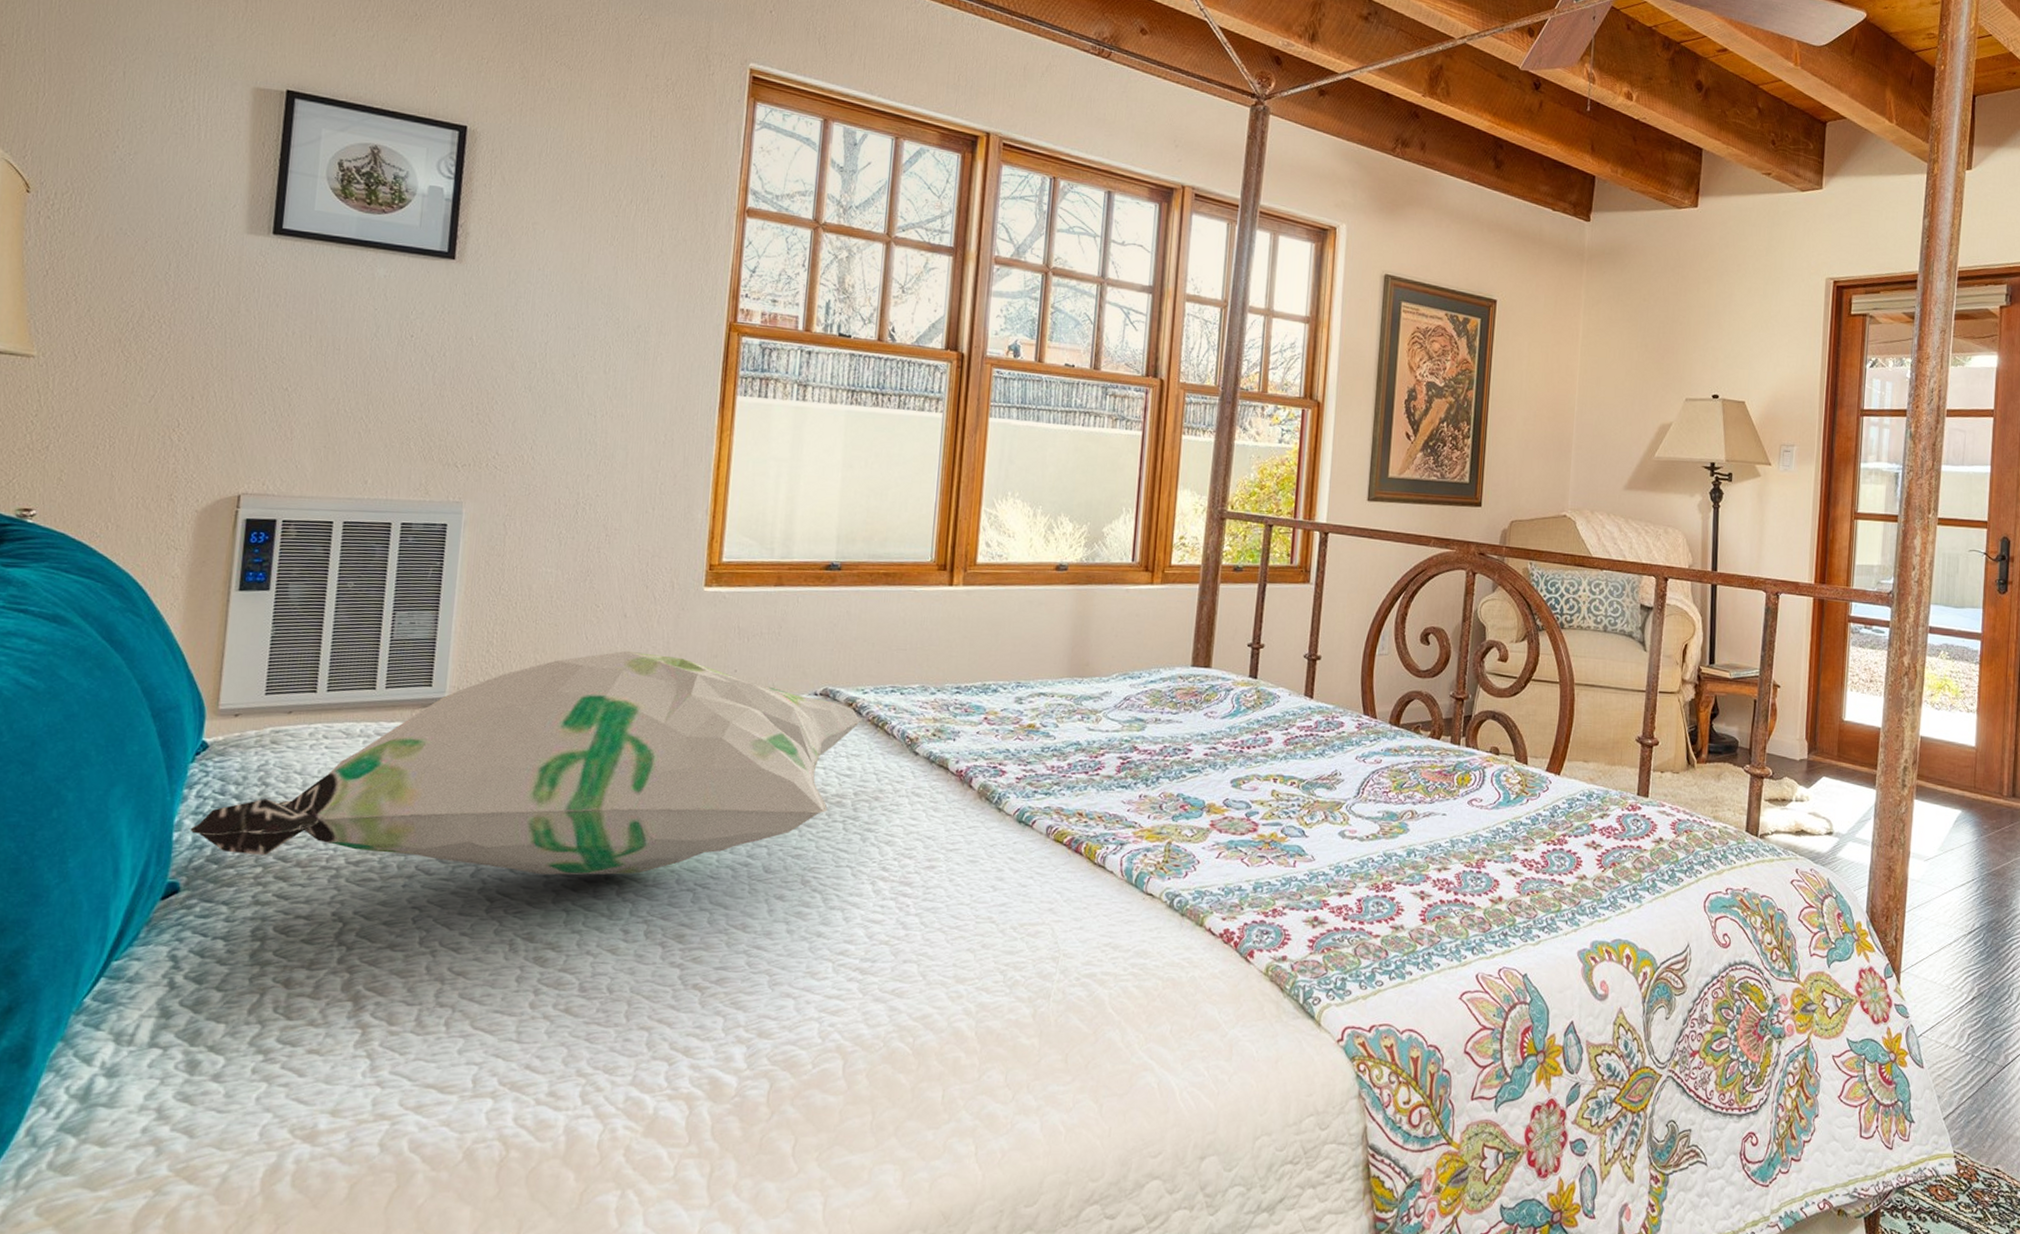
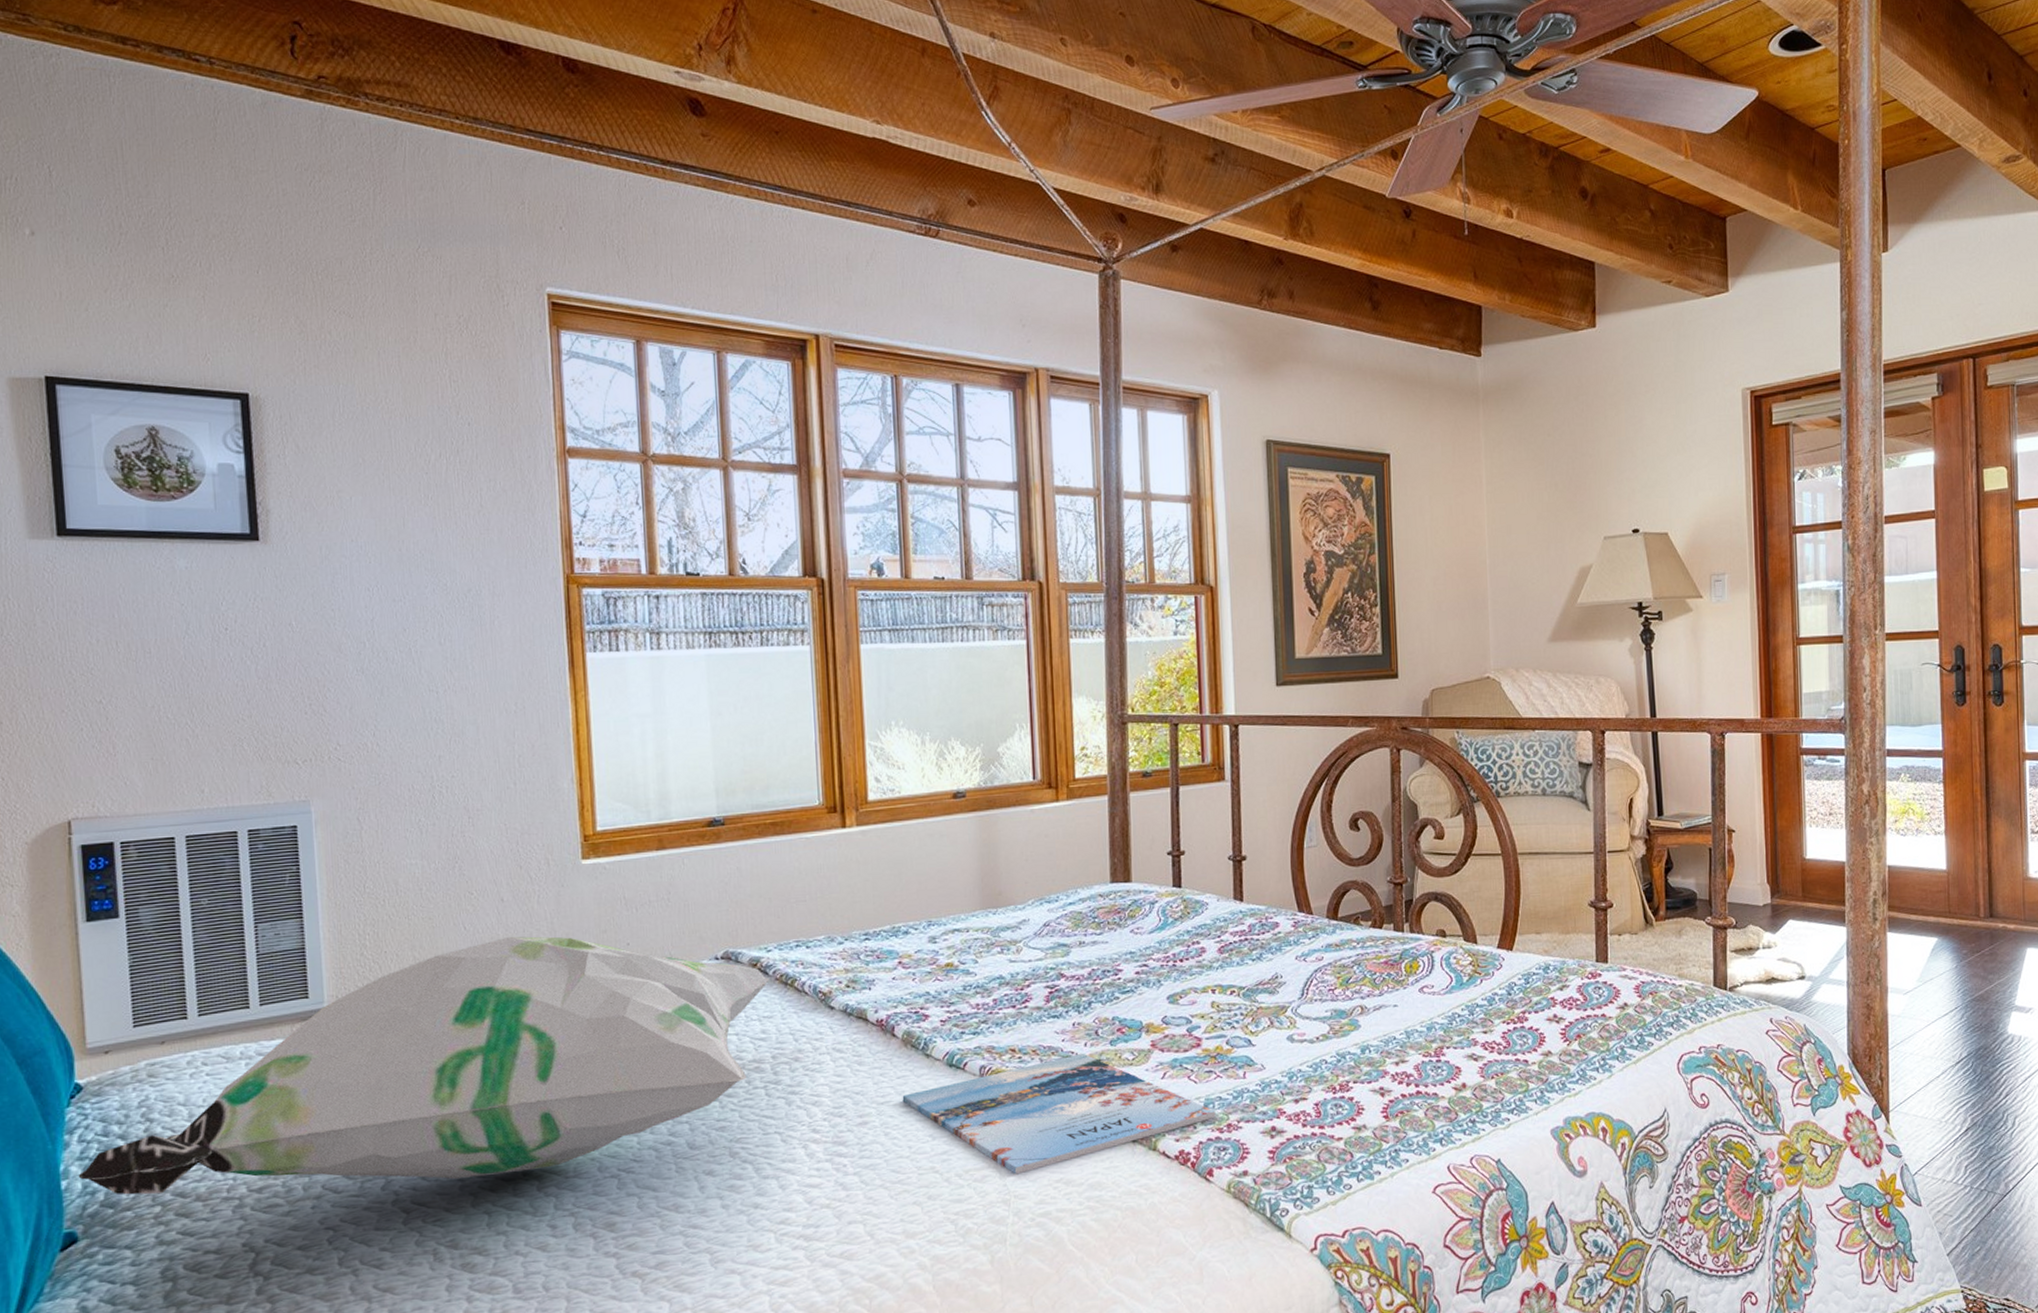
magazine: none [970,824,1263,934] -> present [902,1053,1216,1175]

